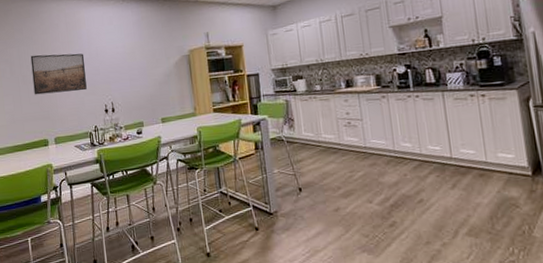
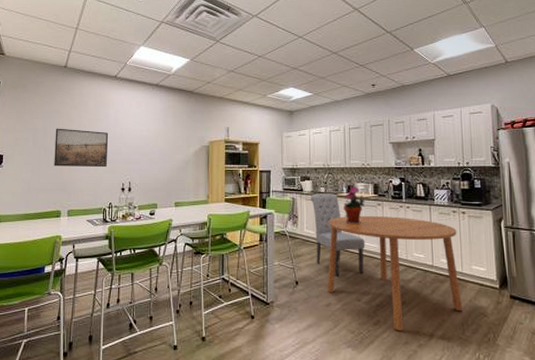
chair: none [305,90,373,179] -> present [310,193,365,276]
dining table: none [328,108,491,231] -> present [327,215,463,331]
potted plant: none [343,80,367,121] -> present [344,186,365,224]

